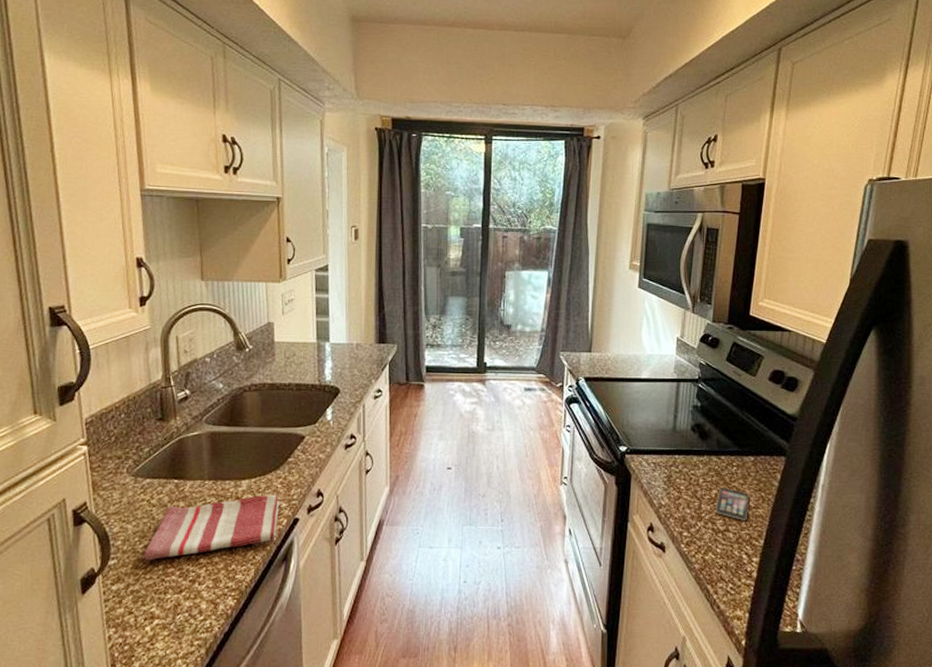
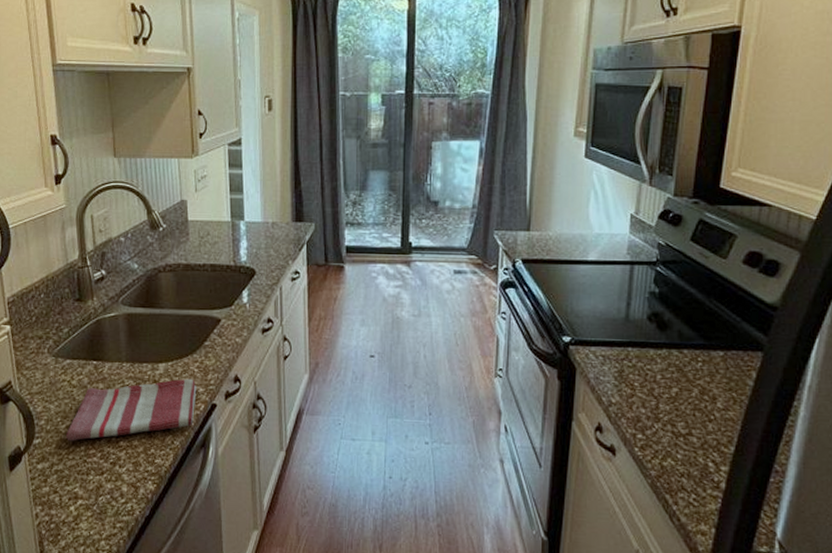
smartphone: present [715,488,749,521] -> none [676,385,716,424]

